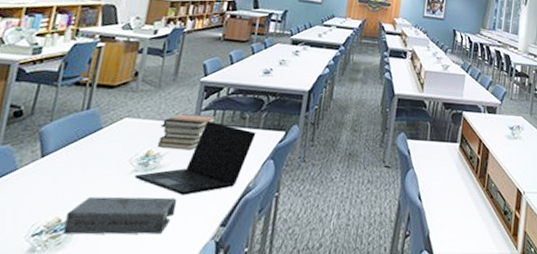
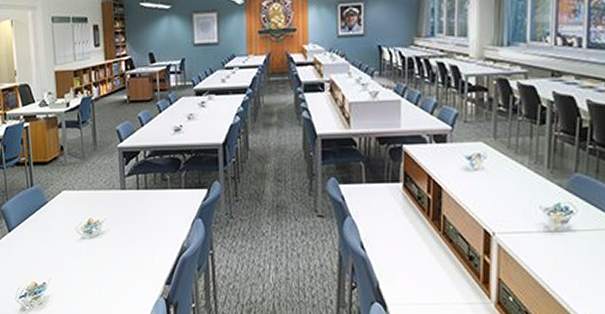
book: present [63,196,177,235] -> none [40,260,124,296]
laptop: present [134,120,256,196] -> none [83,185,180,258]
book stack: present [158,113,216,151] -> none [93,180,140,216]

